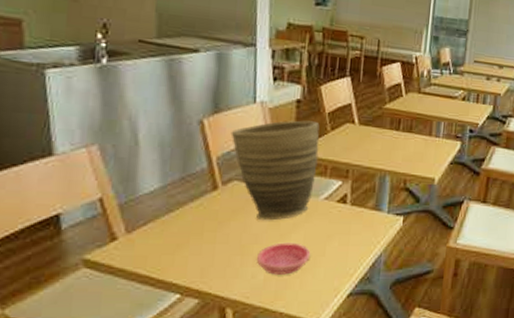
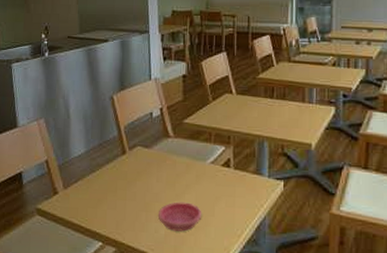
vase: present [230,120,320,221] -> none [133,93,203,182]

